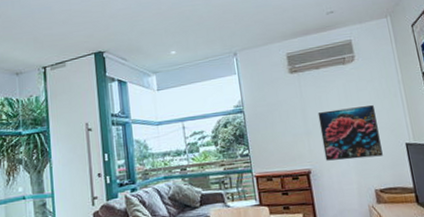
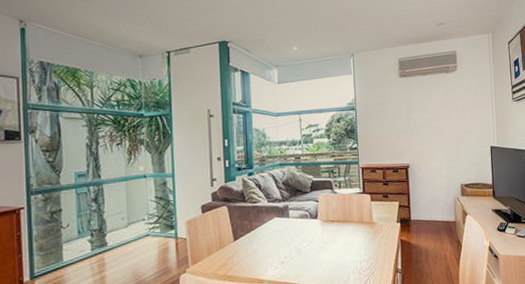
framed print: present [317,105,383,161] -> none [420,112,471,158]

